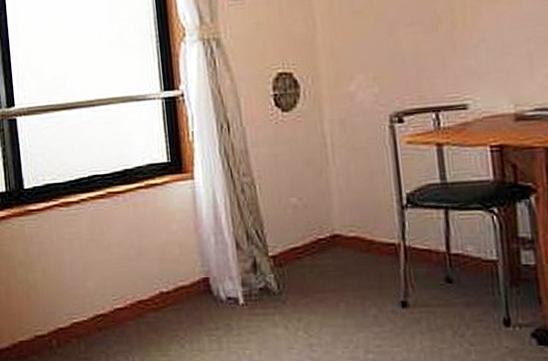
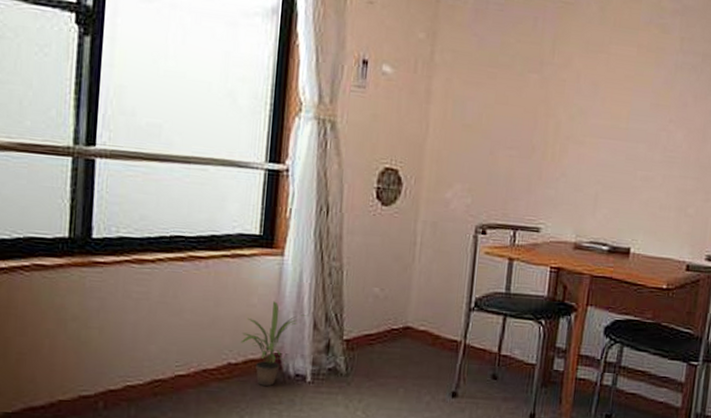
potted plant: none [168,225,229,312] -> present [240,301,308,386]

